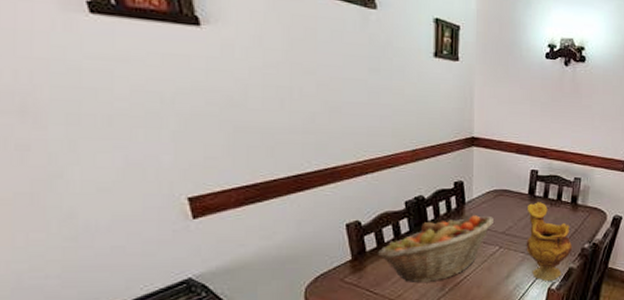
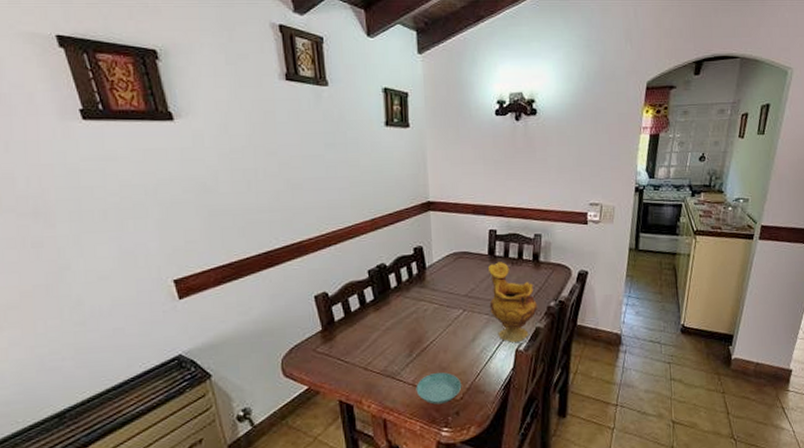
fruit basket: present [377,215,493,282] -> none [345,279,455,350]

